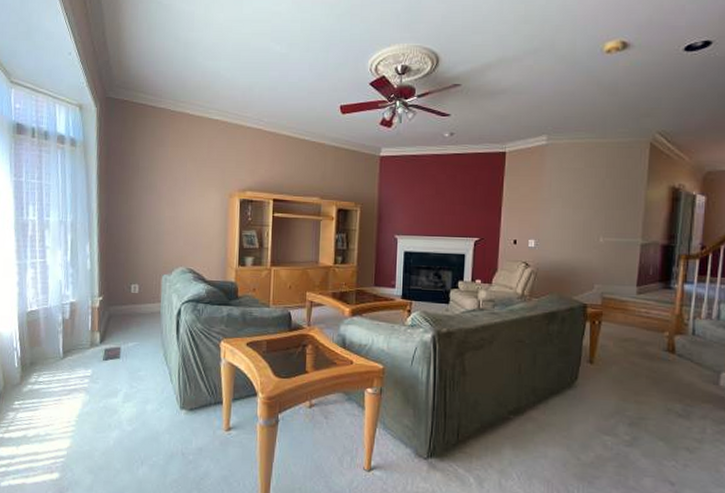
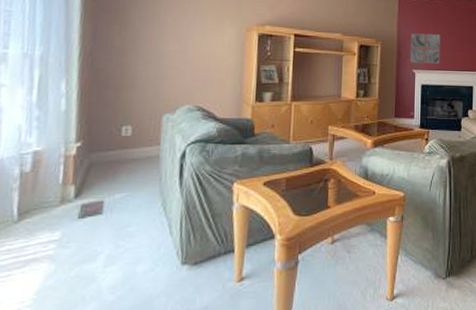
wall art: none [392,195,427,228] -> present [410,33,440,64]

